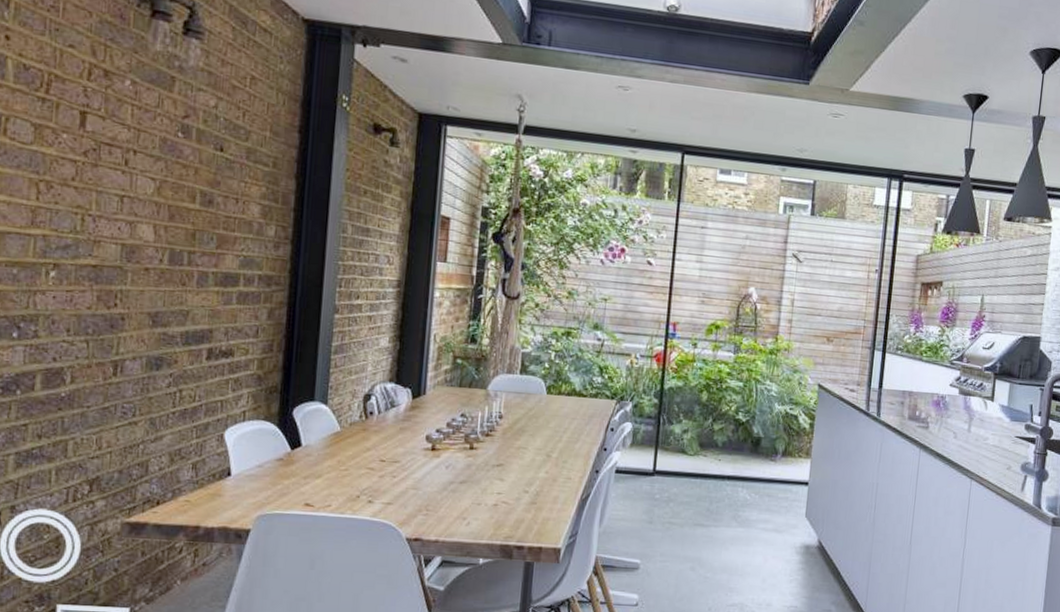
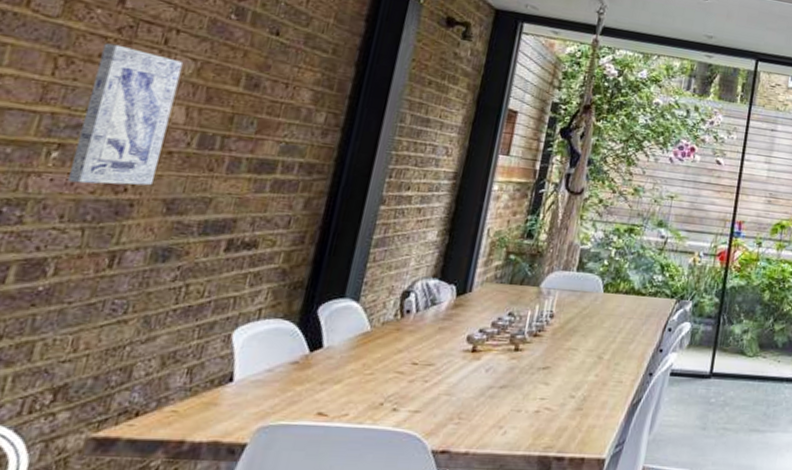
wall art: none [67,166,145,301] -> present [67,43,184,186]

